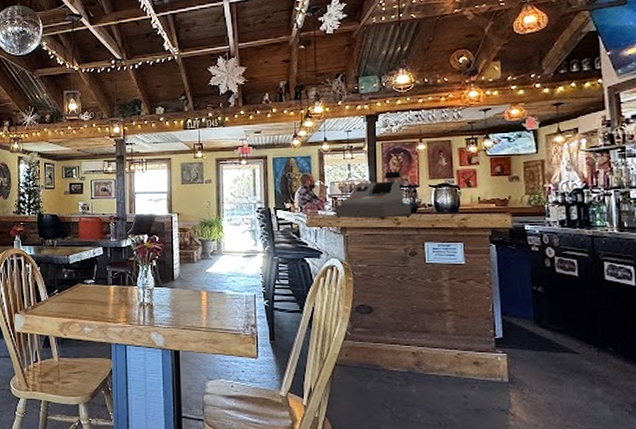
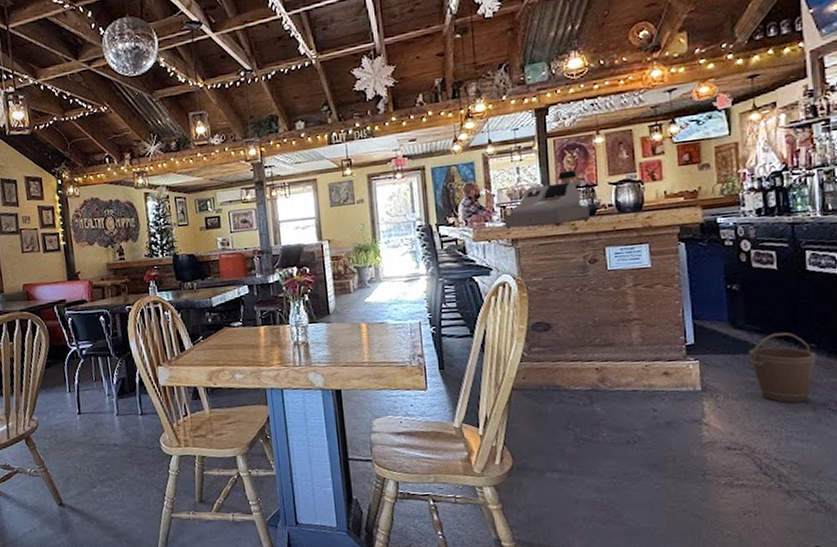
bucket: none [553,335,614,402] -> present [749,332,816,403]

